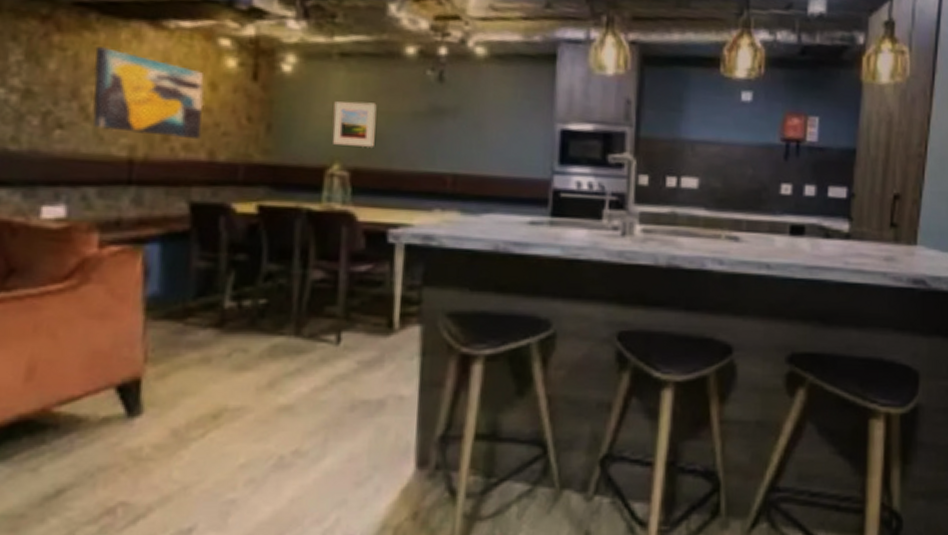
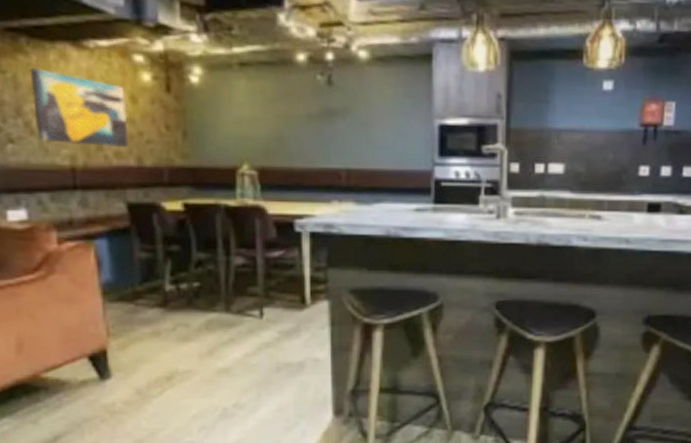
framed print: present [332,101,377,147] -> none [239,107,276,148]

